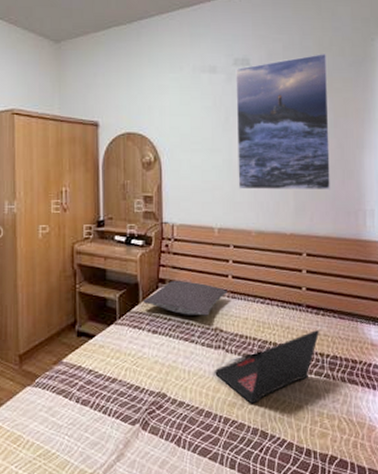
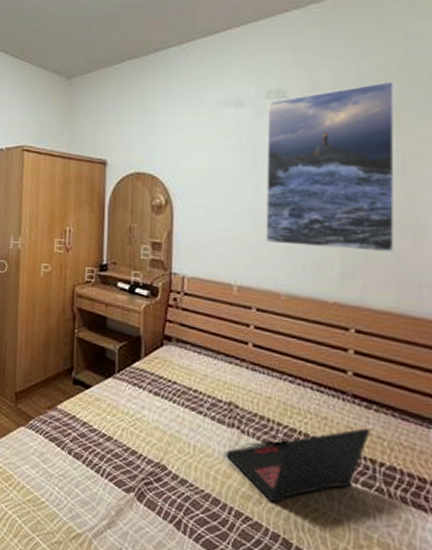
pillow: present [143,281,227,316] -> none [145,340,246,387]

